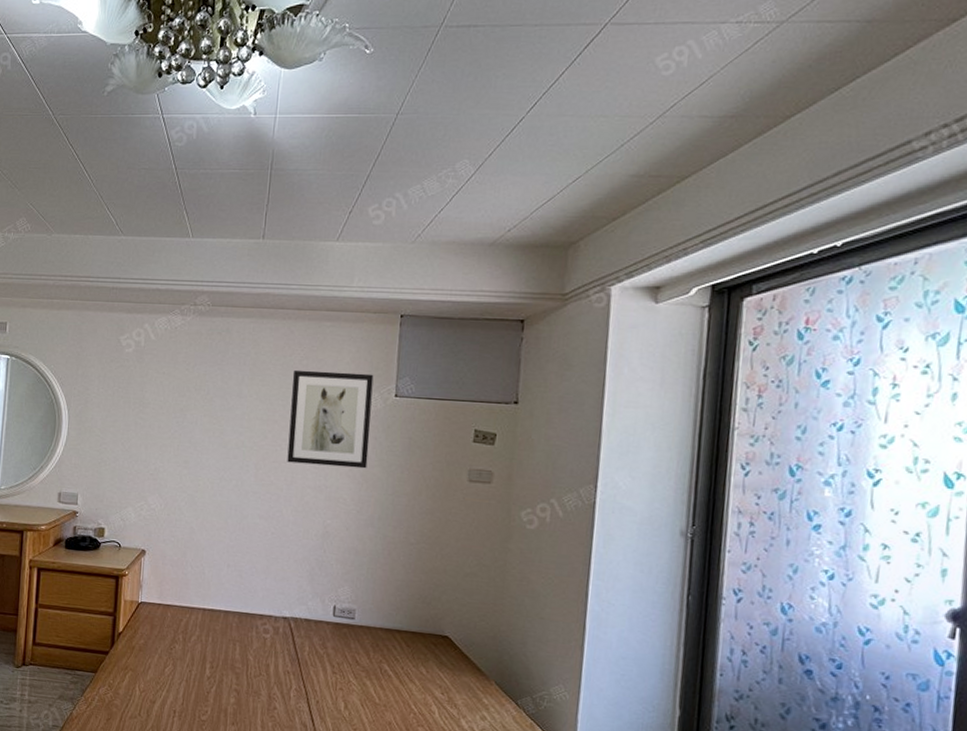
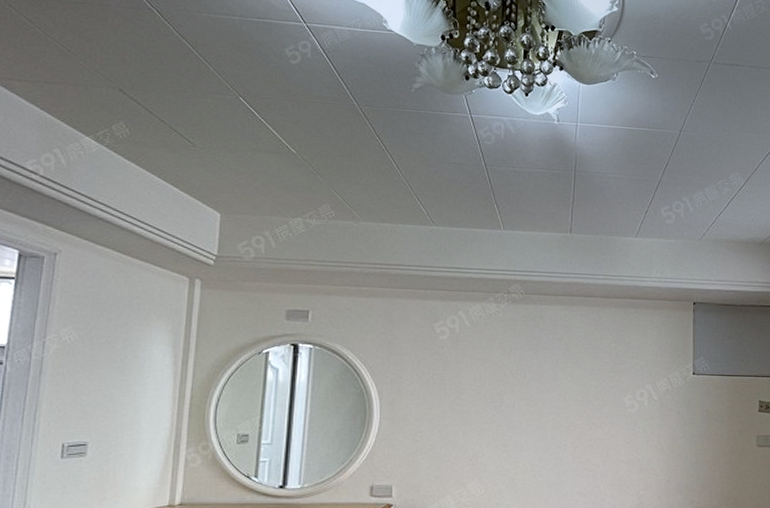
wall art: present [287,369,374,469] -> none [601,352,674,441]

